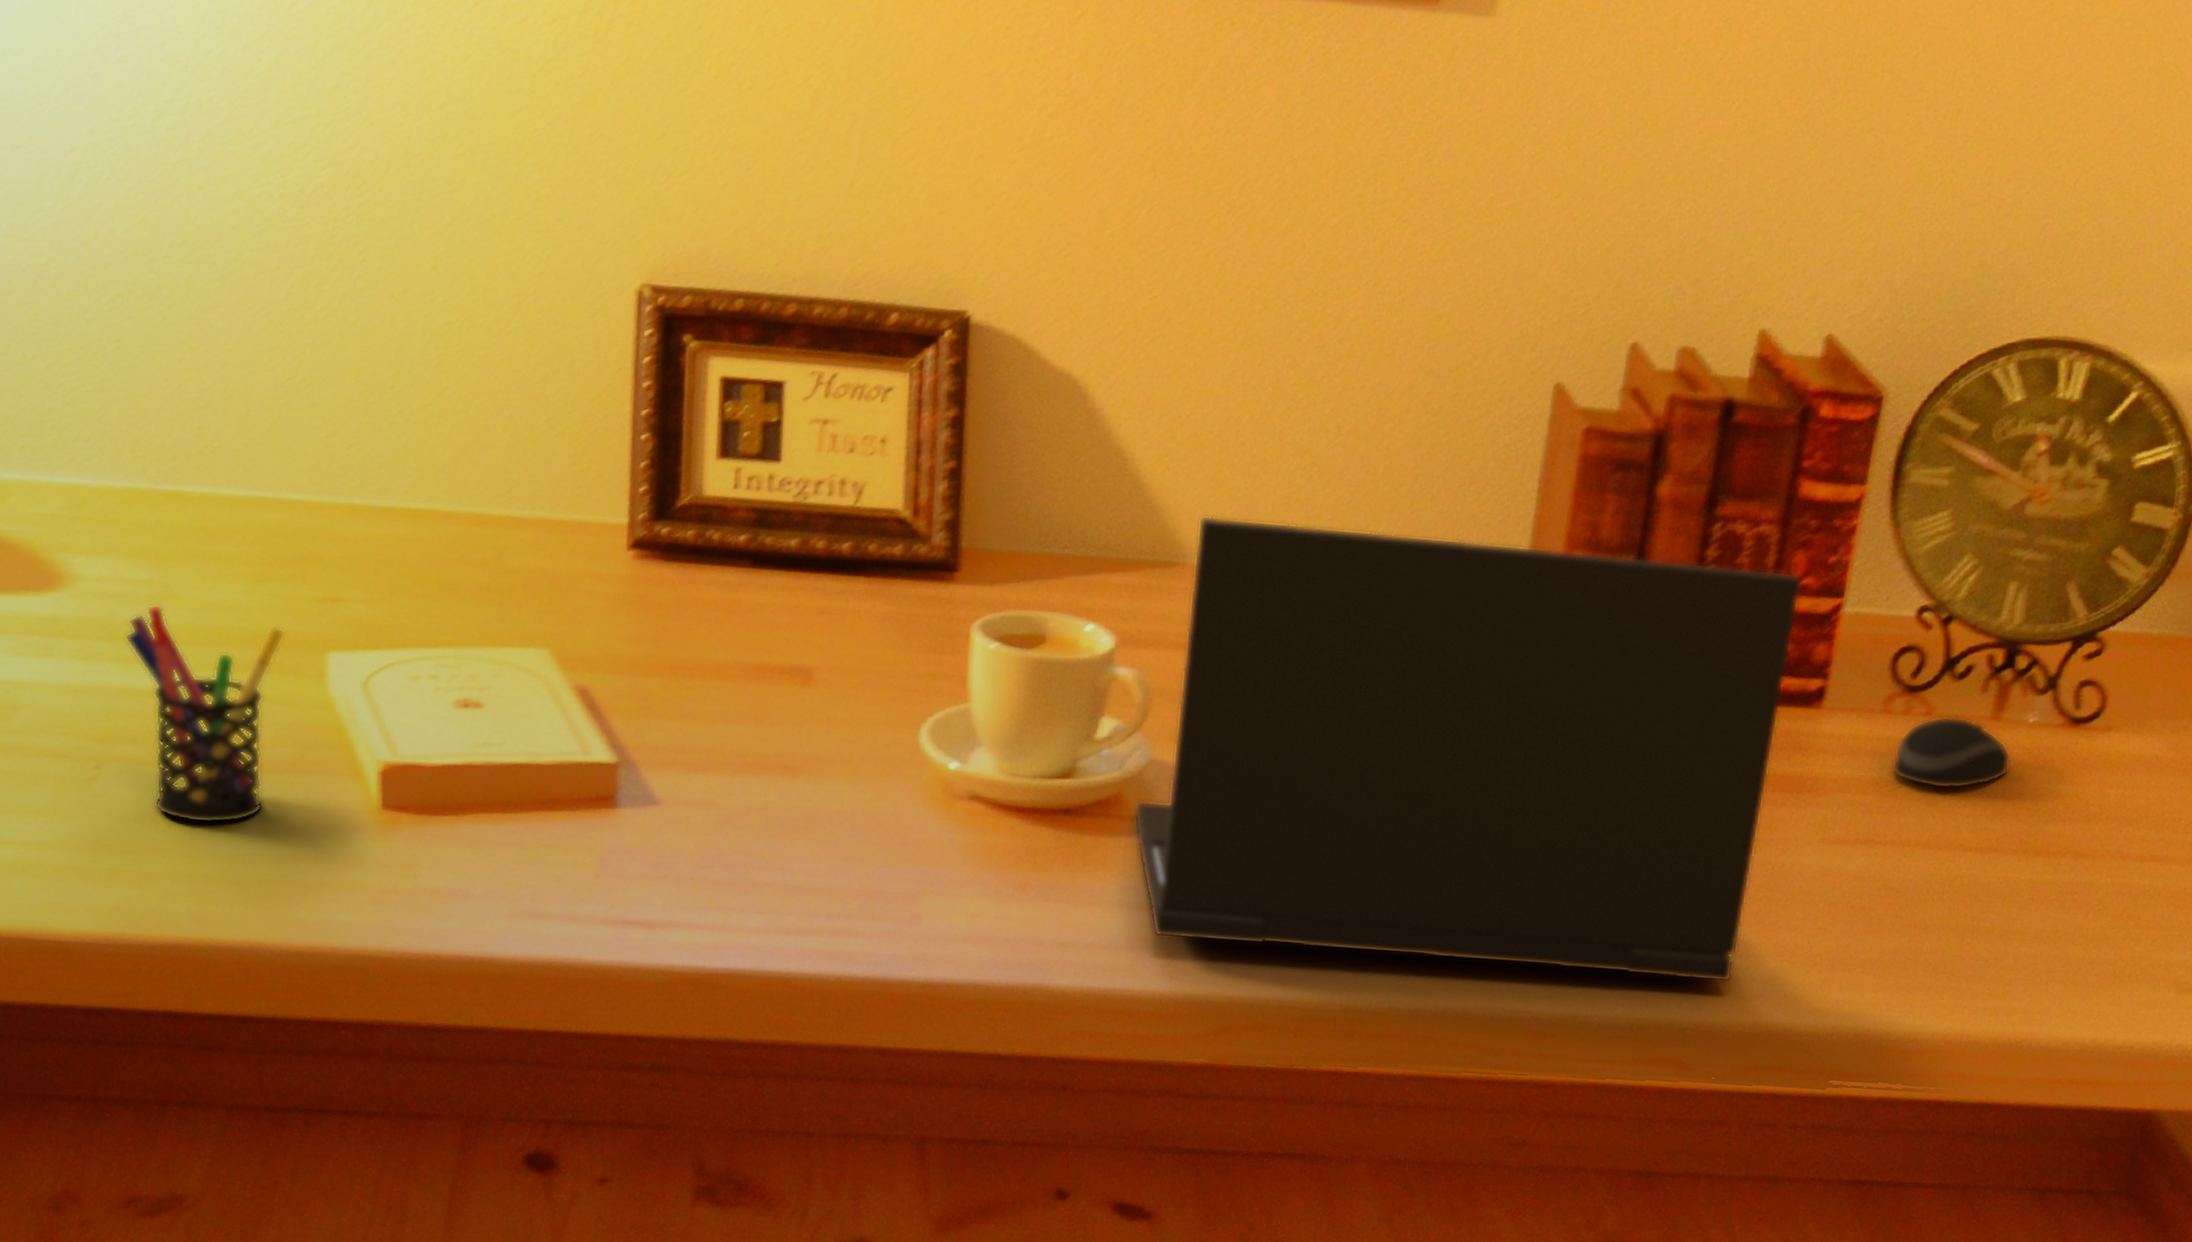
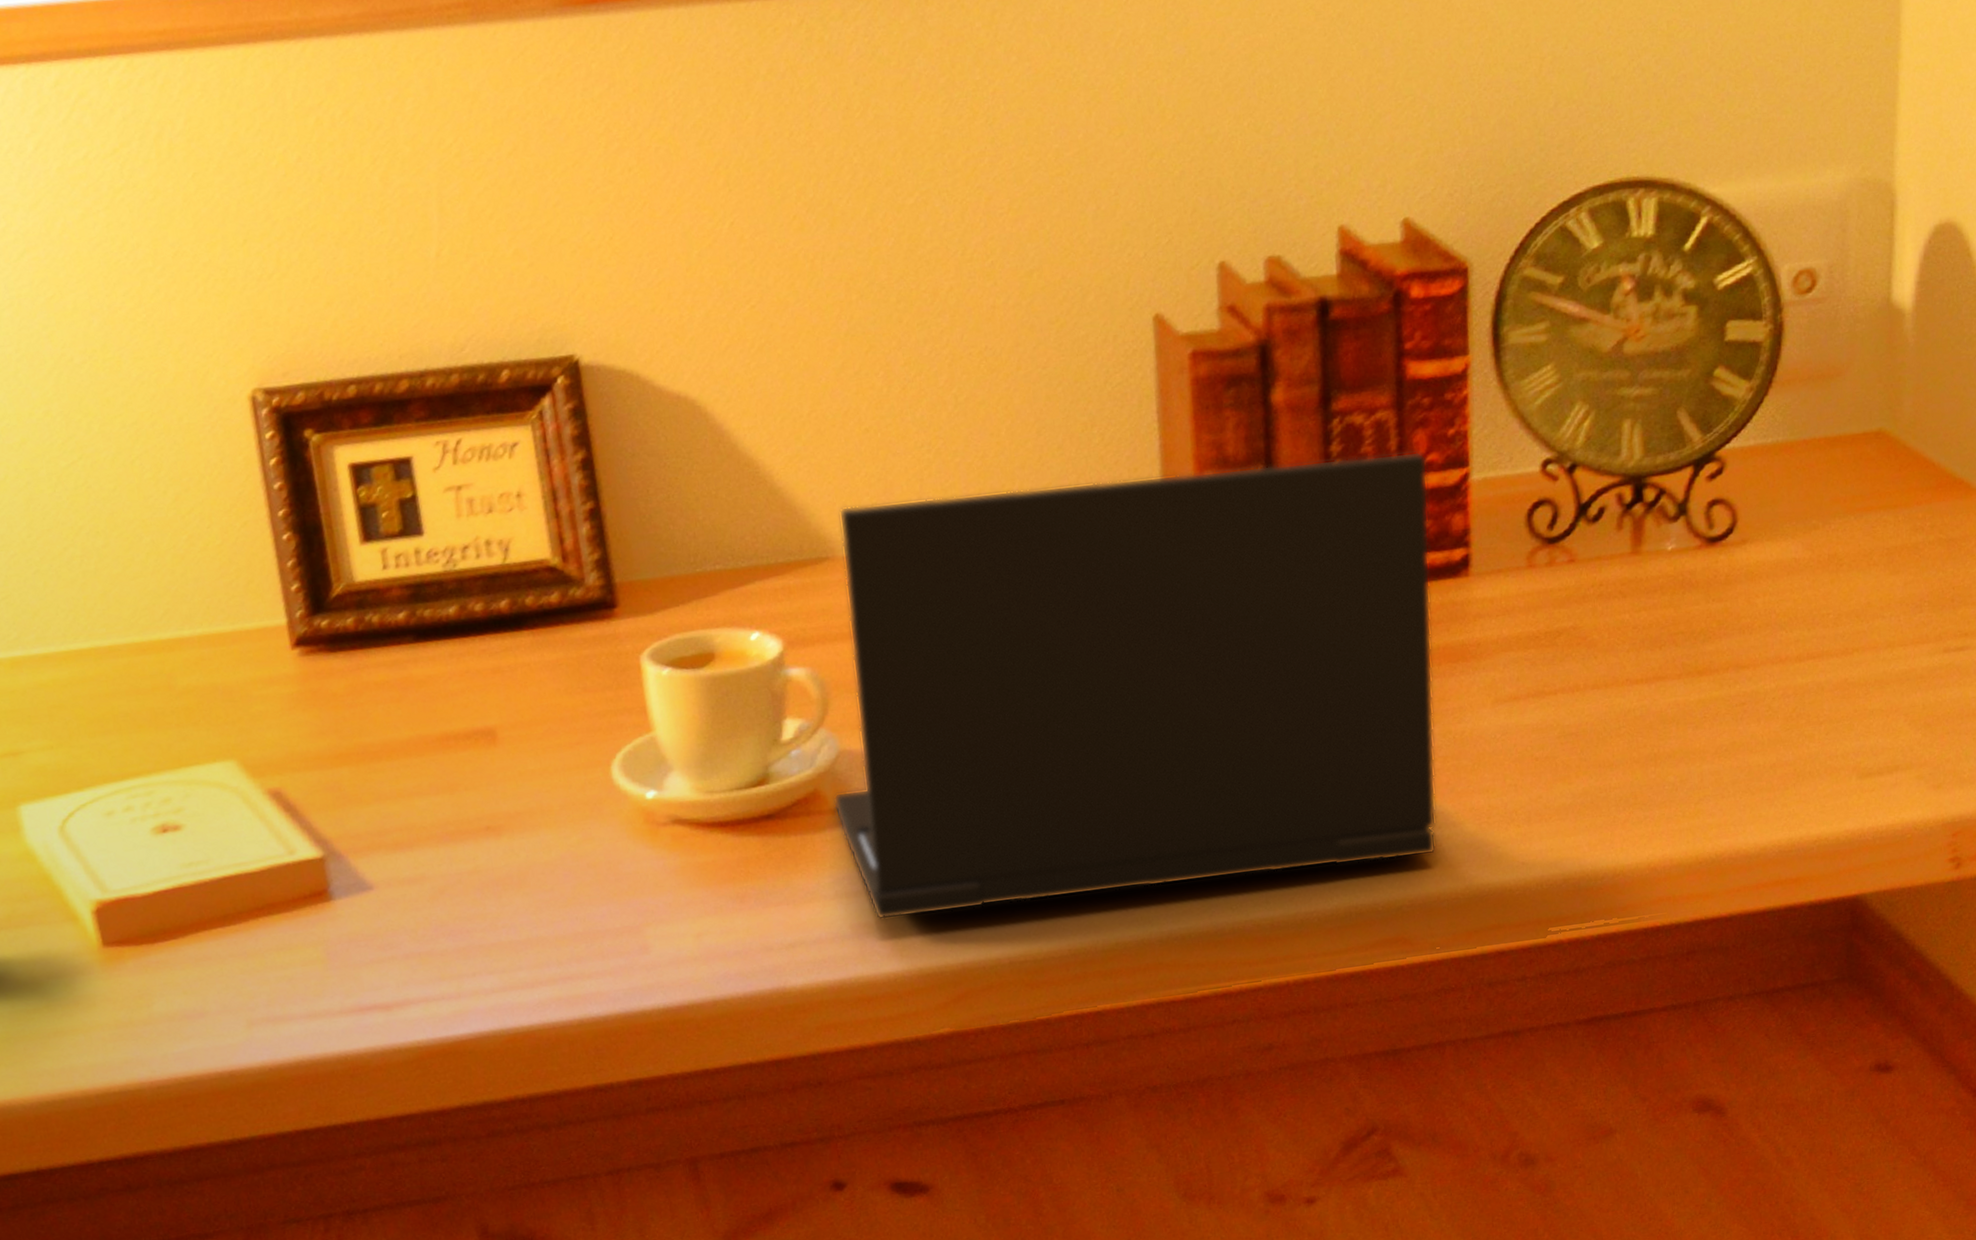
computer mouse: present [1892,716,2011,790] -> none [1547,557,1659,631]

